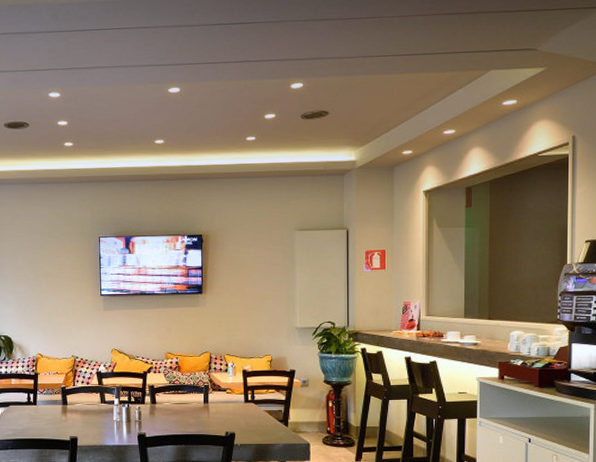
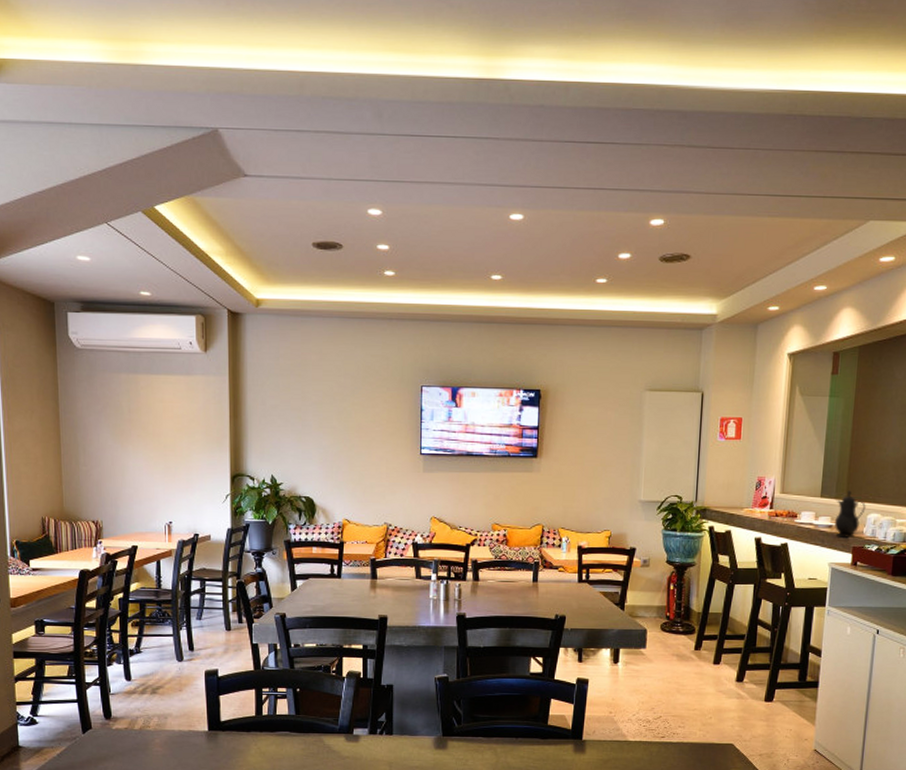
coffeepot: none [479,310,508,354] -> present [833,490,866,538]

